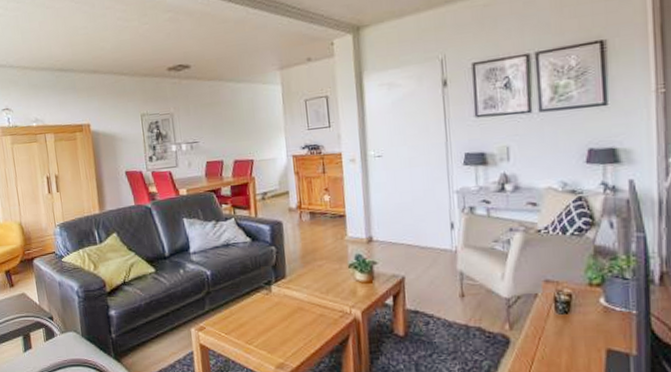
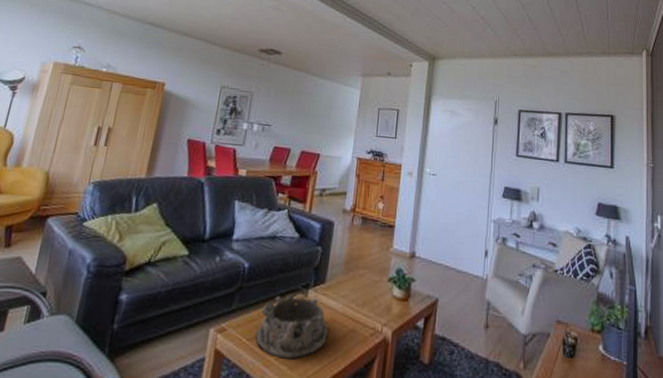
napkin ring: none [231,291,299,346] -> present [256,294,328,359]

